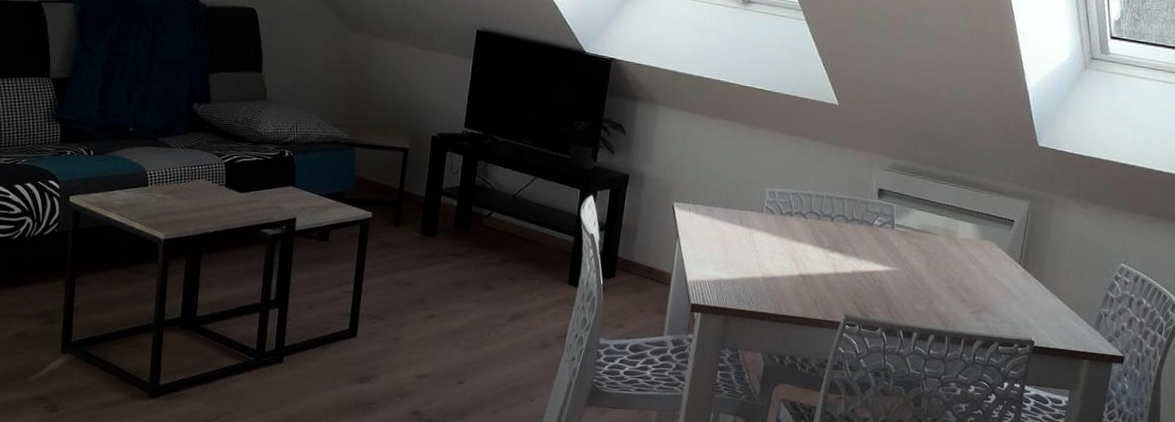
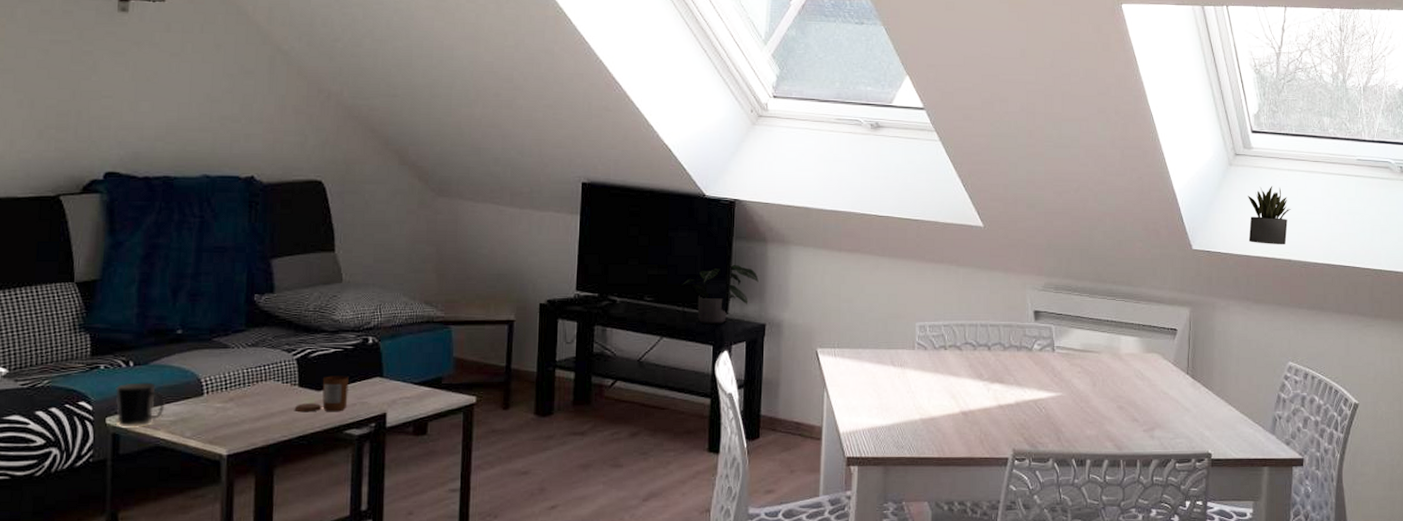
mug: none [78,168,117,207] -> present [115,382,165,427]
candle: none [221,180,267,213] -> present [295,376,349,412]
succulent plant: none [1095,92,1142,151] -> present [1248,185,1292,245]

